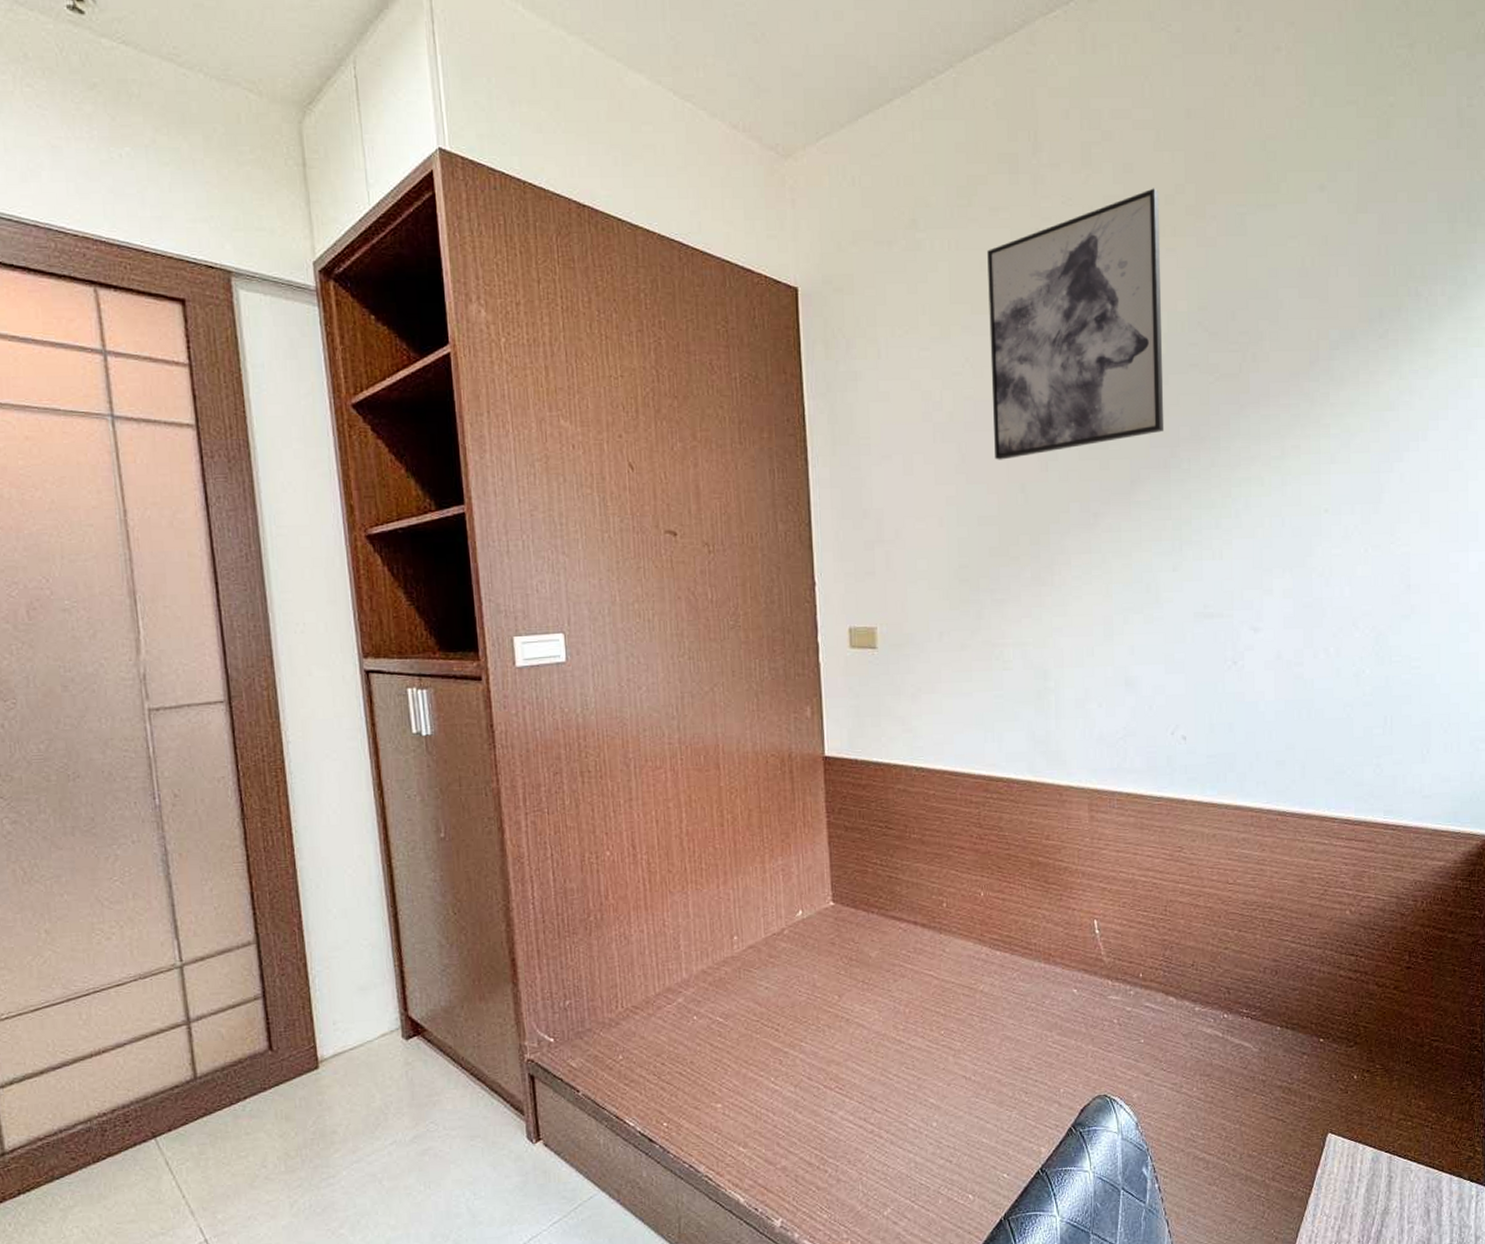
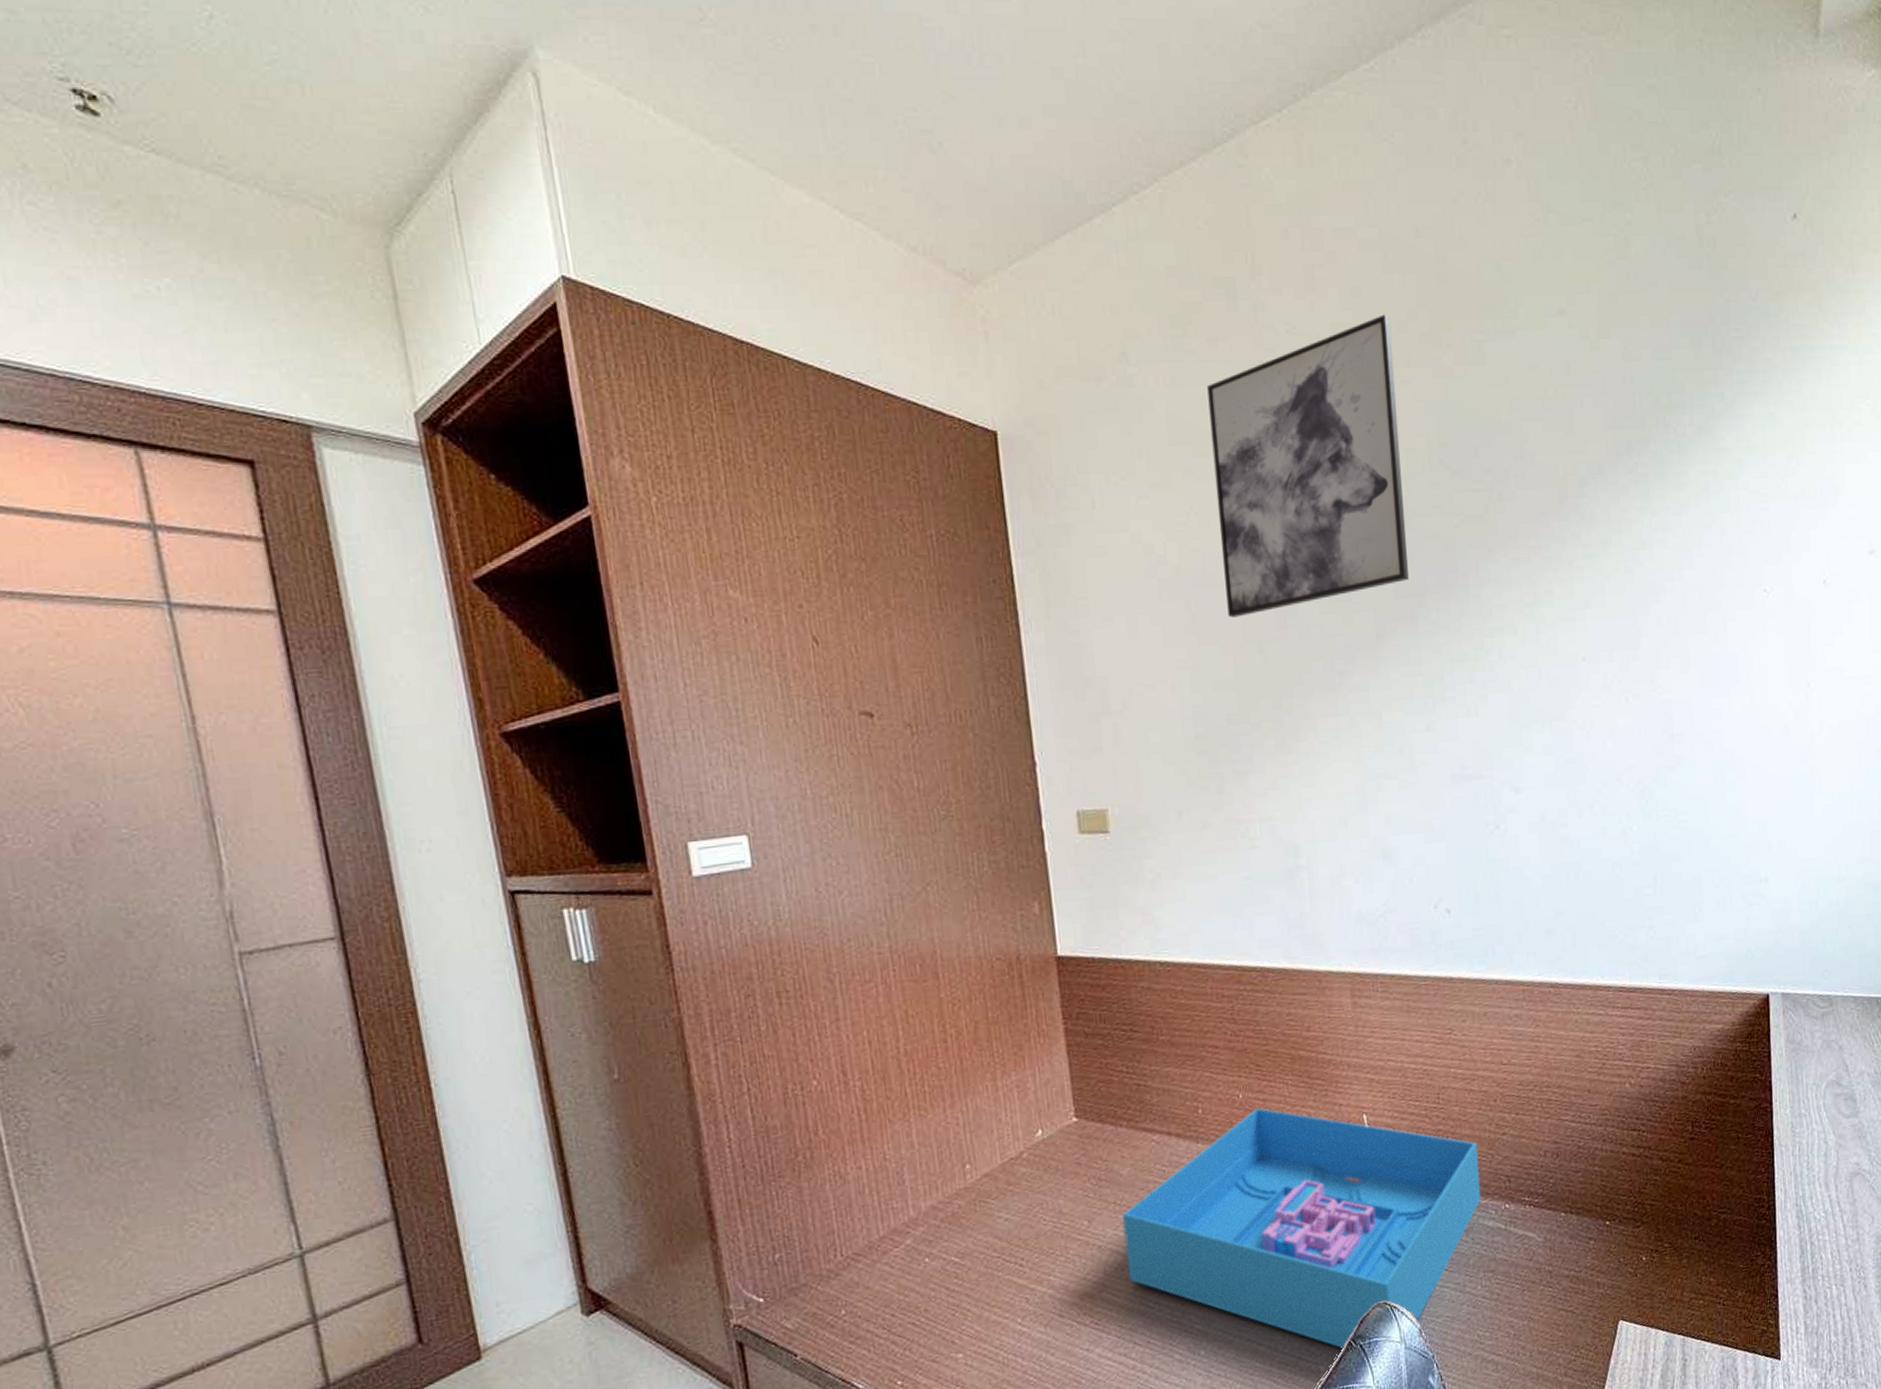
storage bin: none [869,906,1202,1135] -> present [1122,1107,1482,1350]

